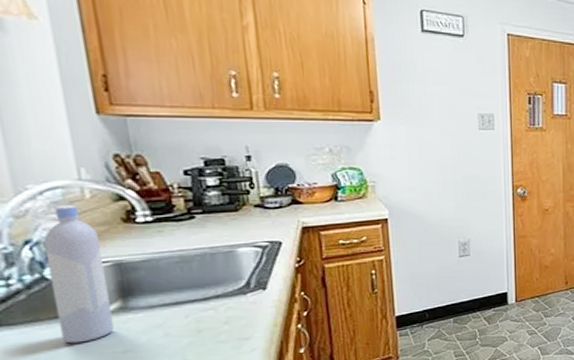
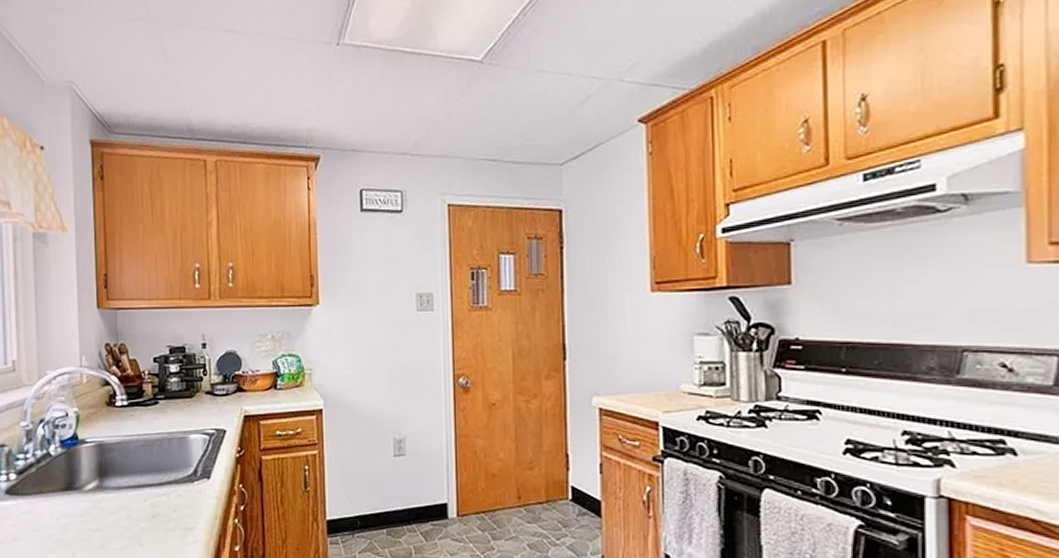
bottle: present [43,206,114,344] -> none [52,390,91,517]

